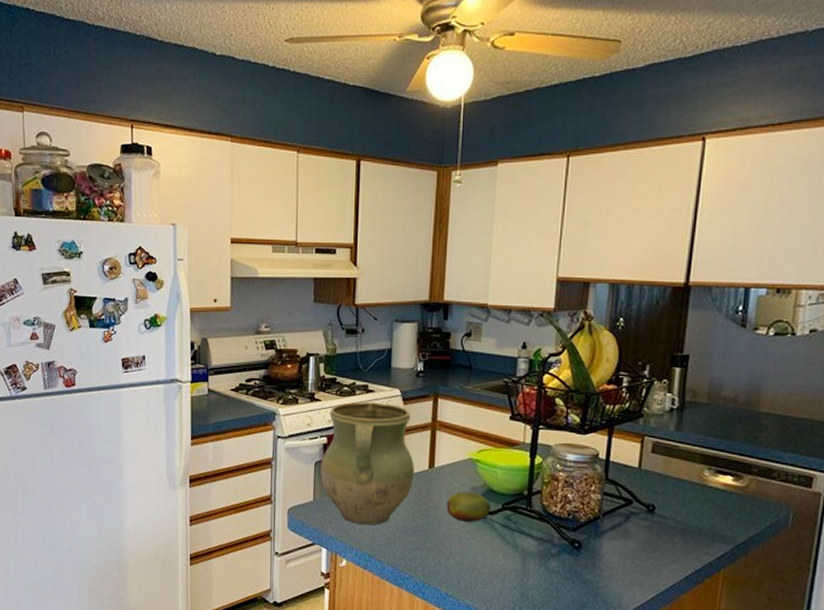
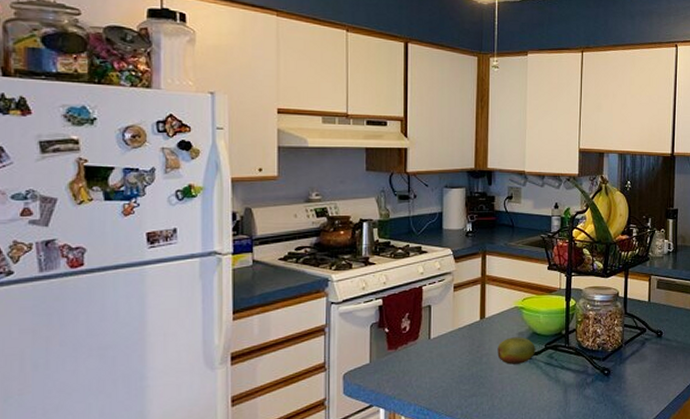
ceramic jug: present [321,401,415,526] -> none [377,262,467,381]

